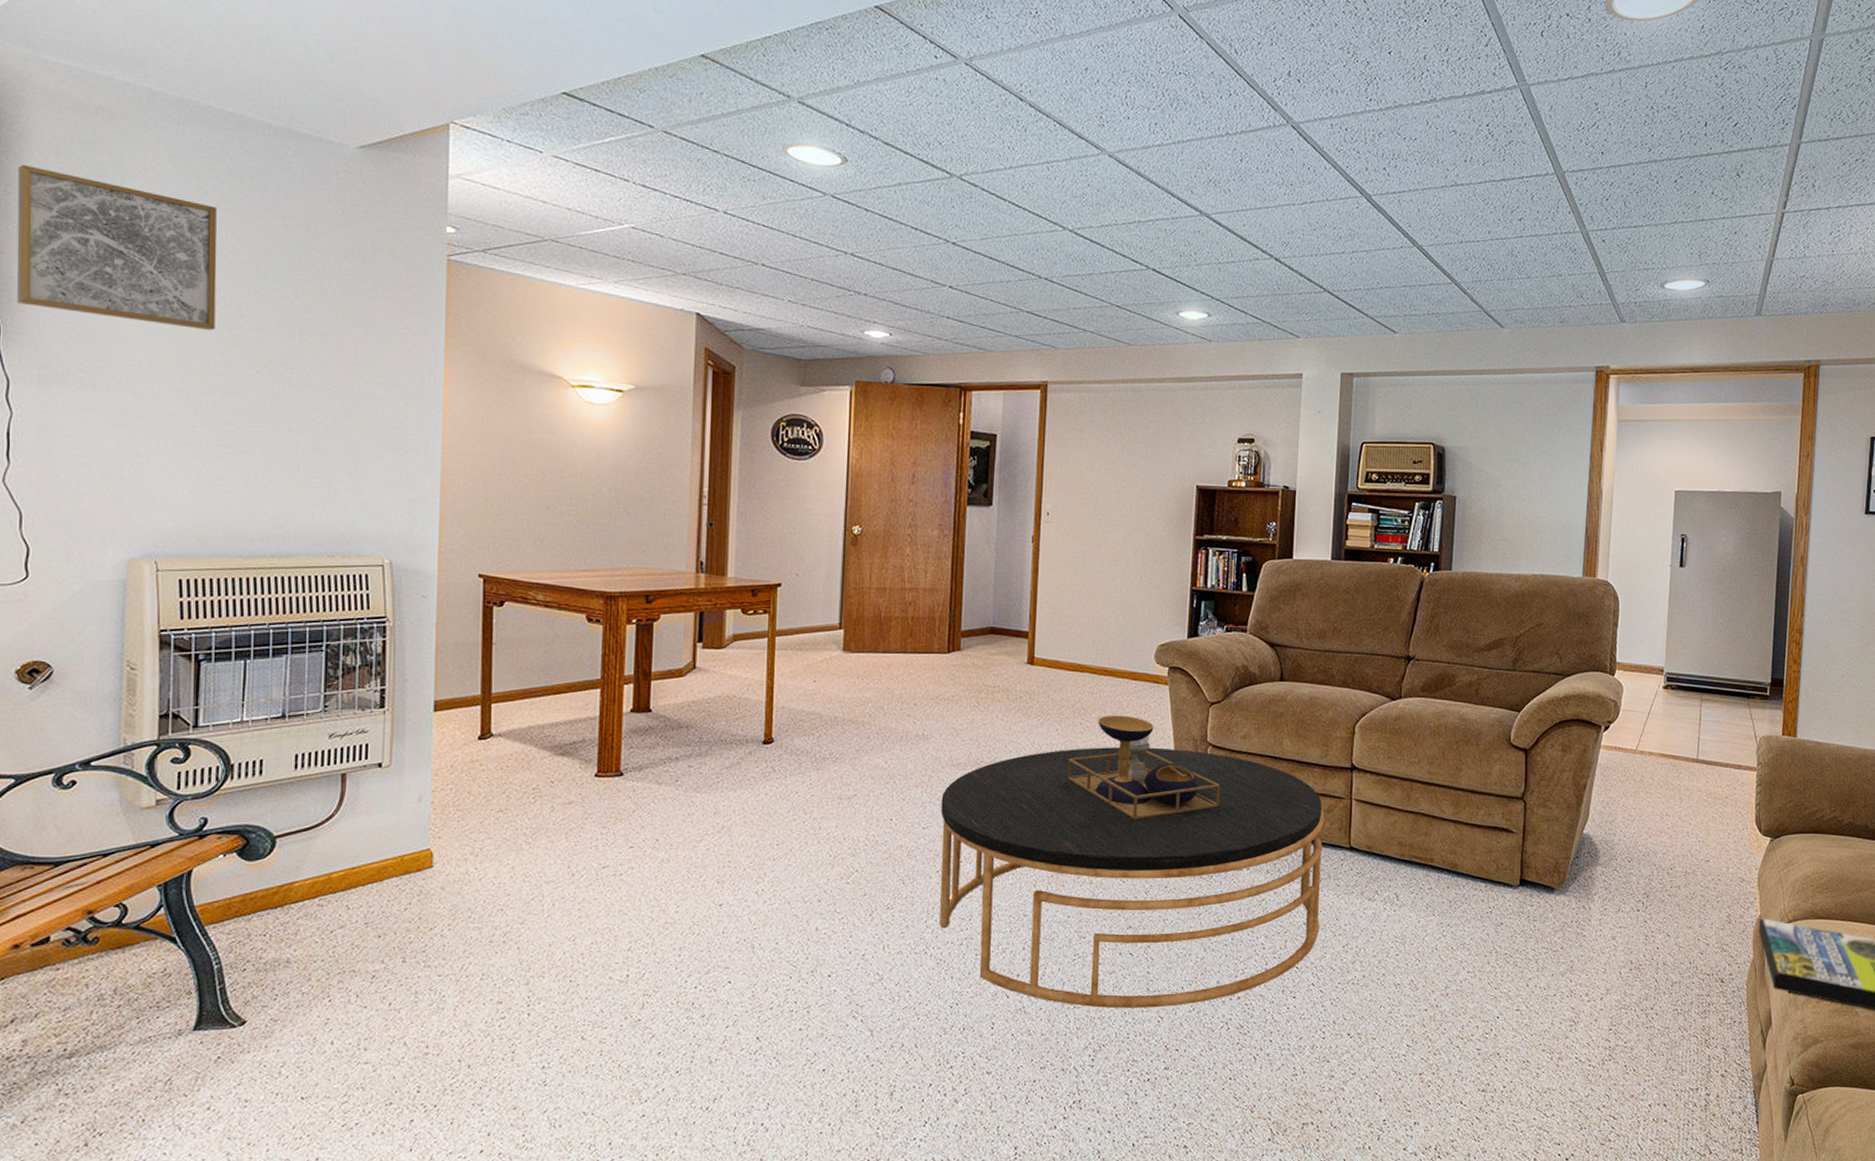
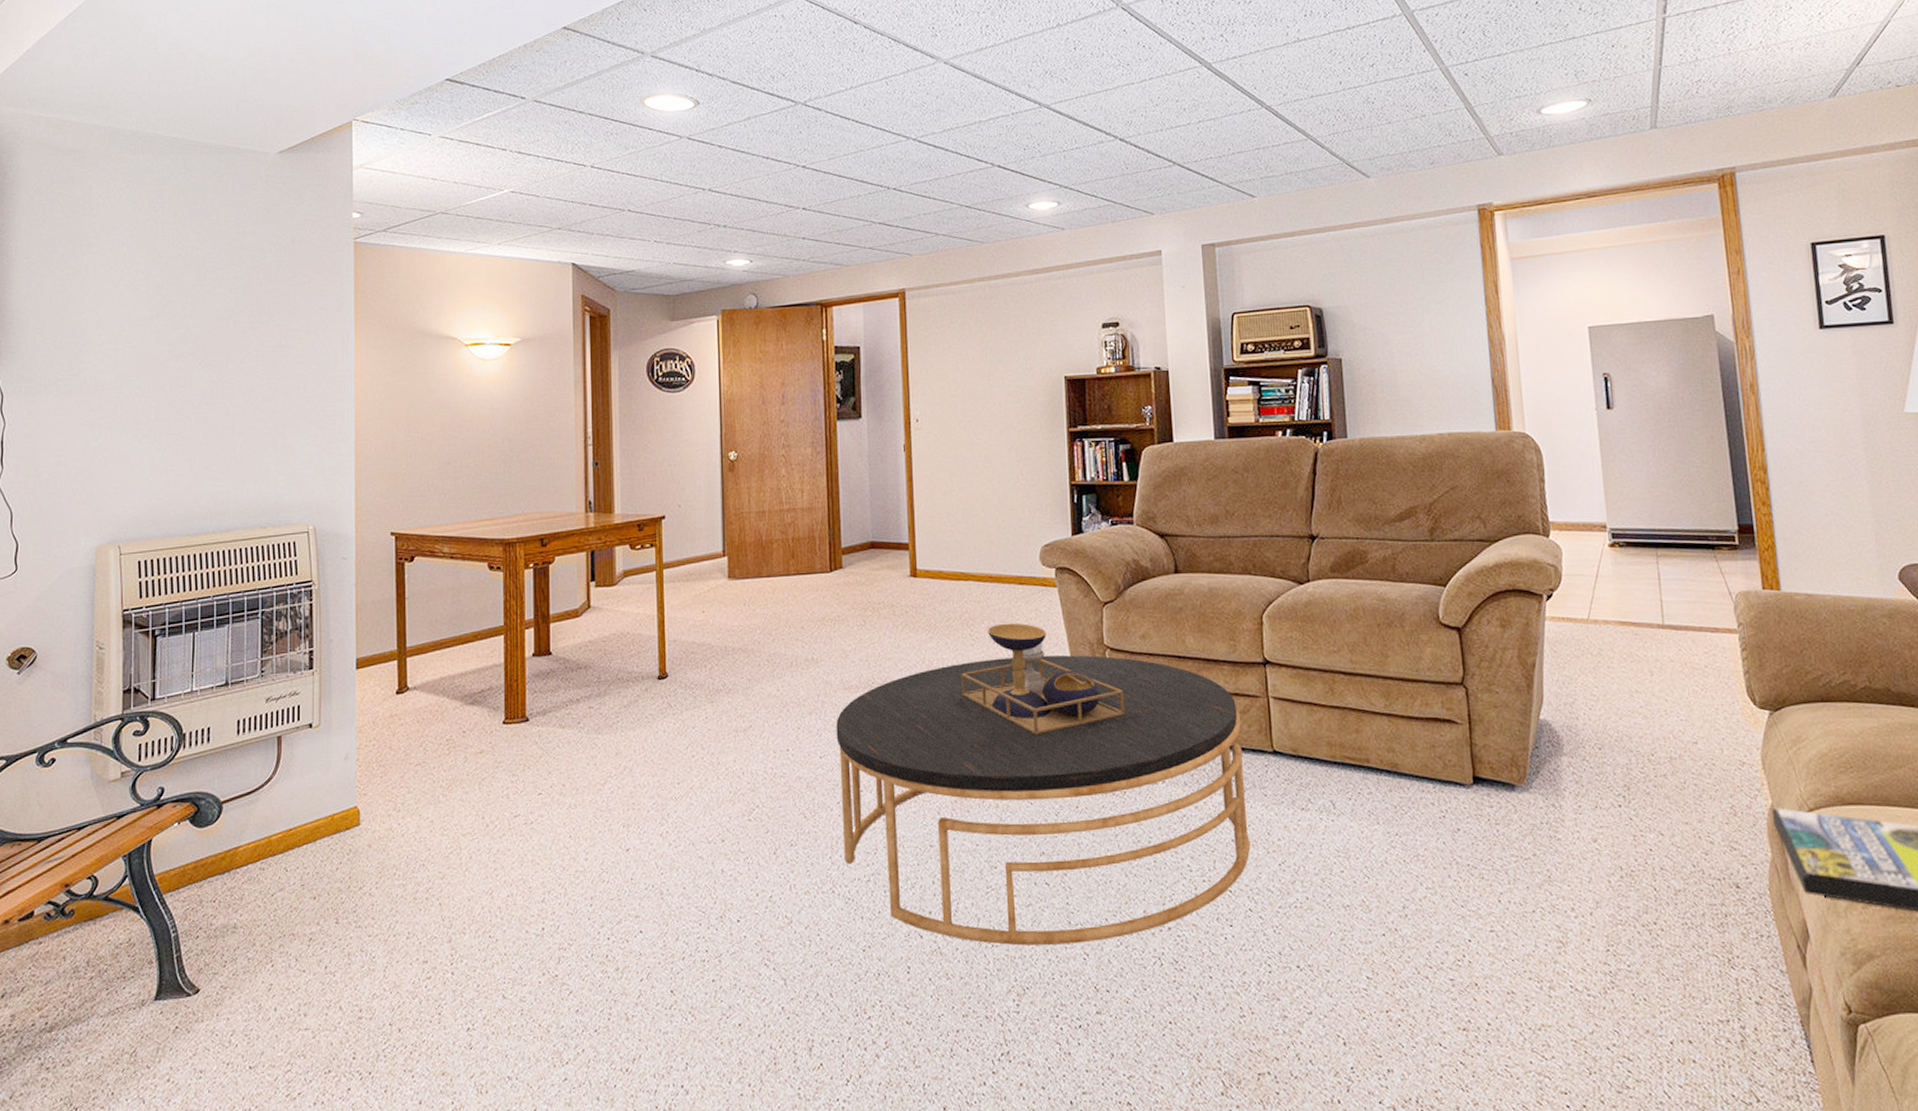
wall art: present [16,165,218,331] -> none [9,206,166,332]

